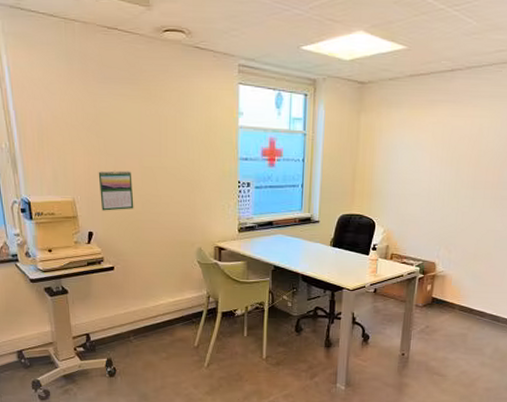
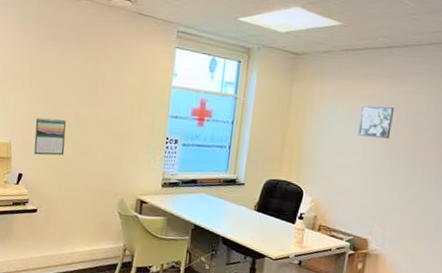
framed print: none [424,132,457,165] -> present [358,105,394,139]

